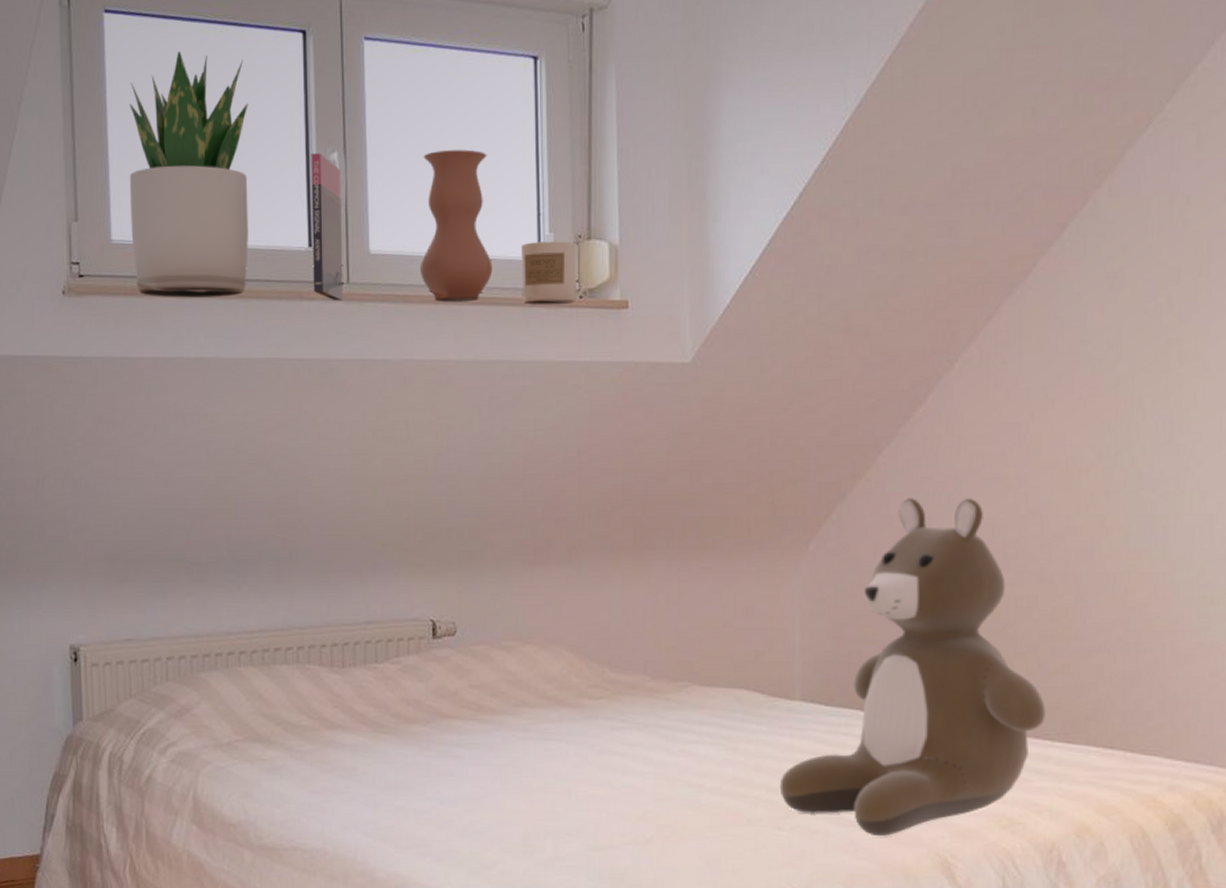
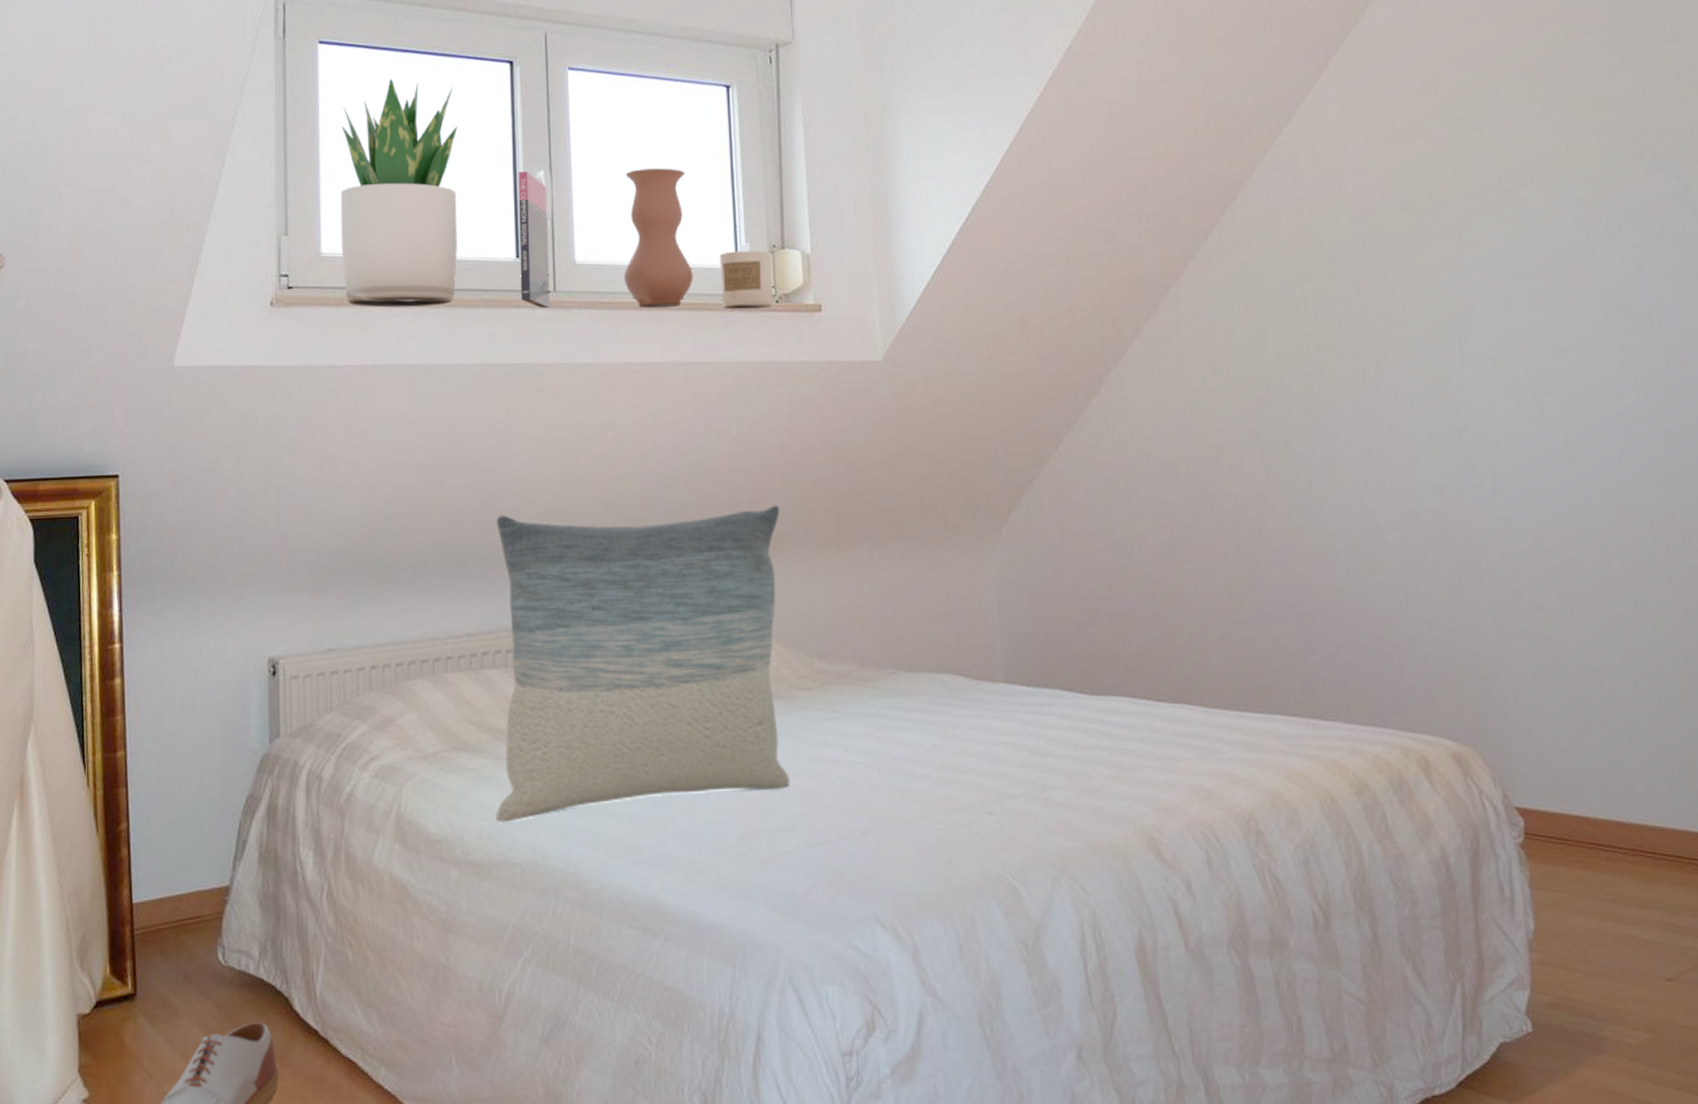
pillow: none [287,511,577,811] -> present [495,505,790,823]
teddy bear: present [779,498,1046,837] -> none [988,481,1232,816]

